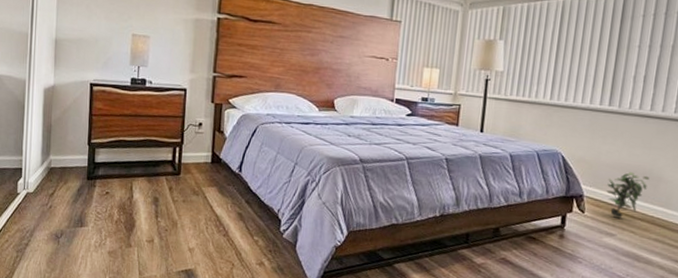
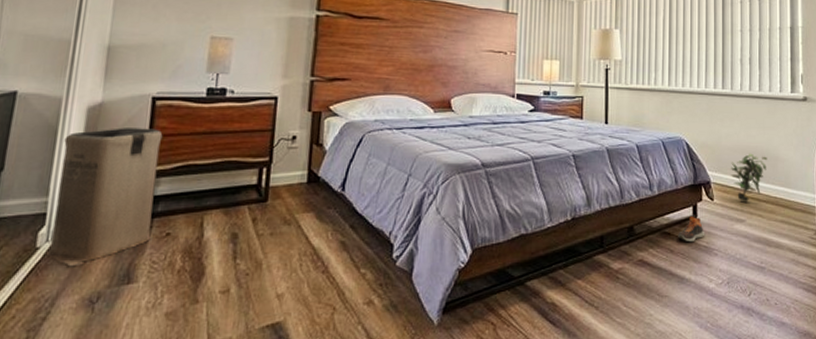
laundry basket: none [24,106,100,210] -> present [45,128,163,267]
athletic shoe: none [543,224,572,249] -> present [678,215,705,243]

